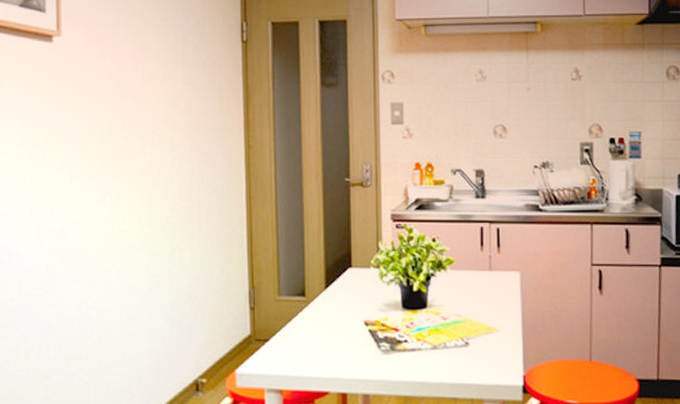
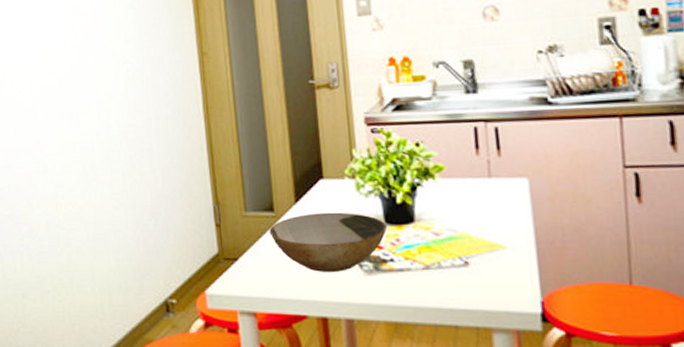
bowl: none [300,298,404,352] -> present [269,212,388,272]

